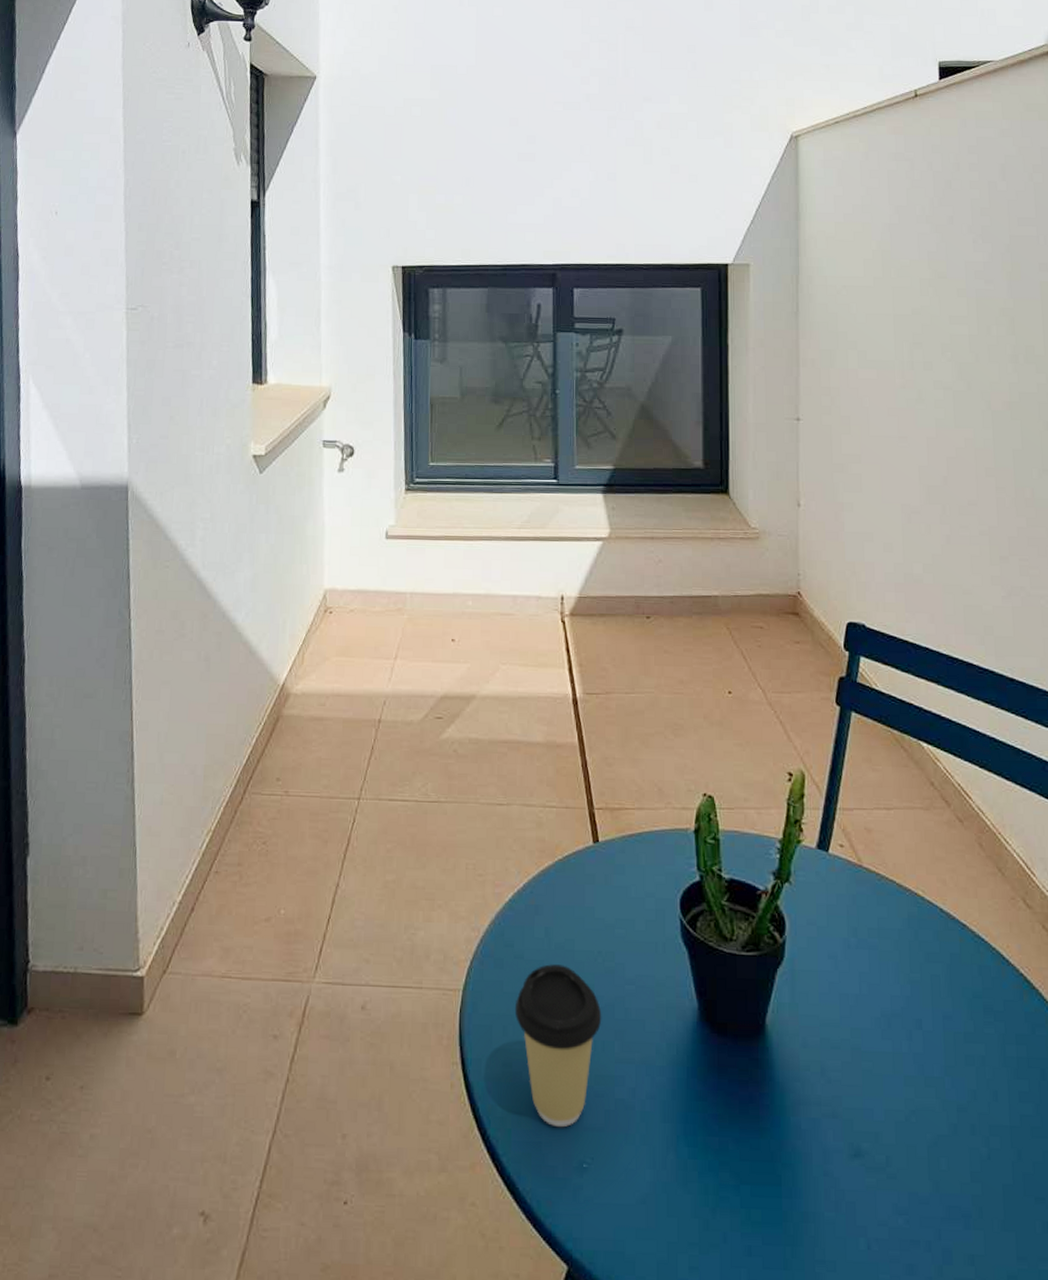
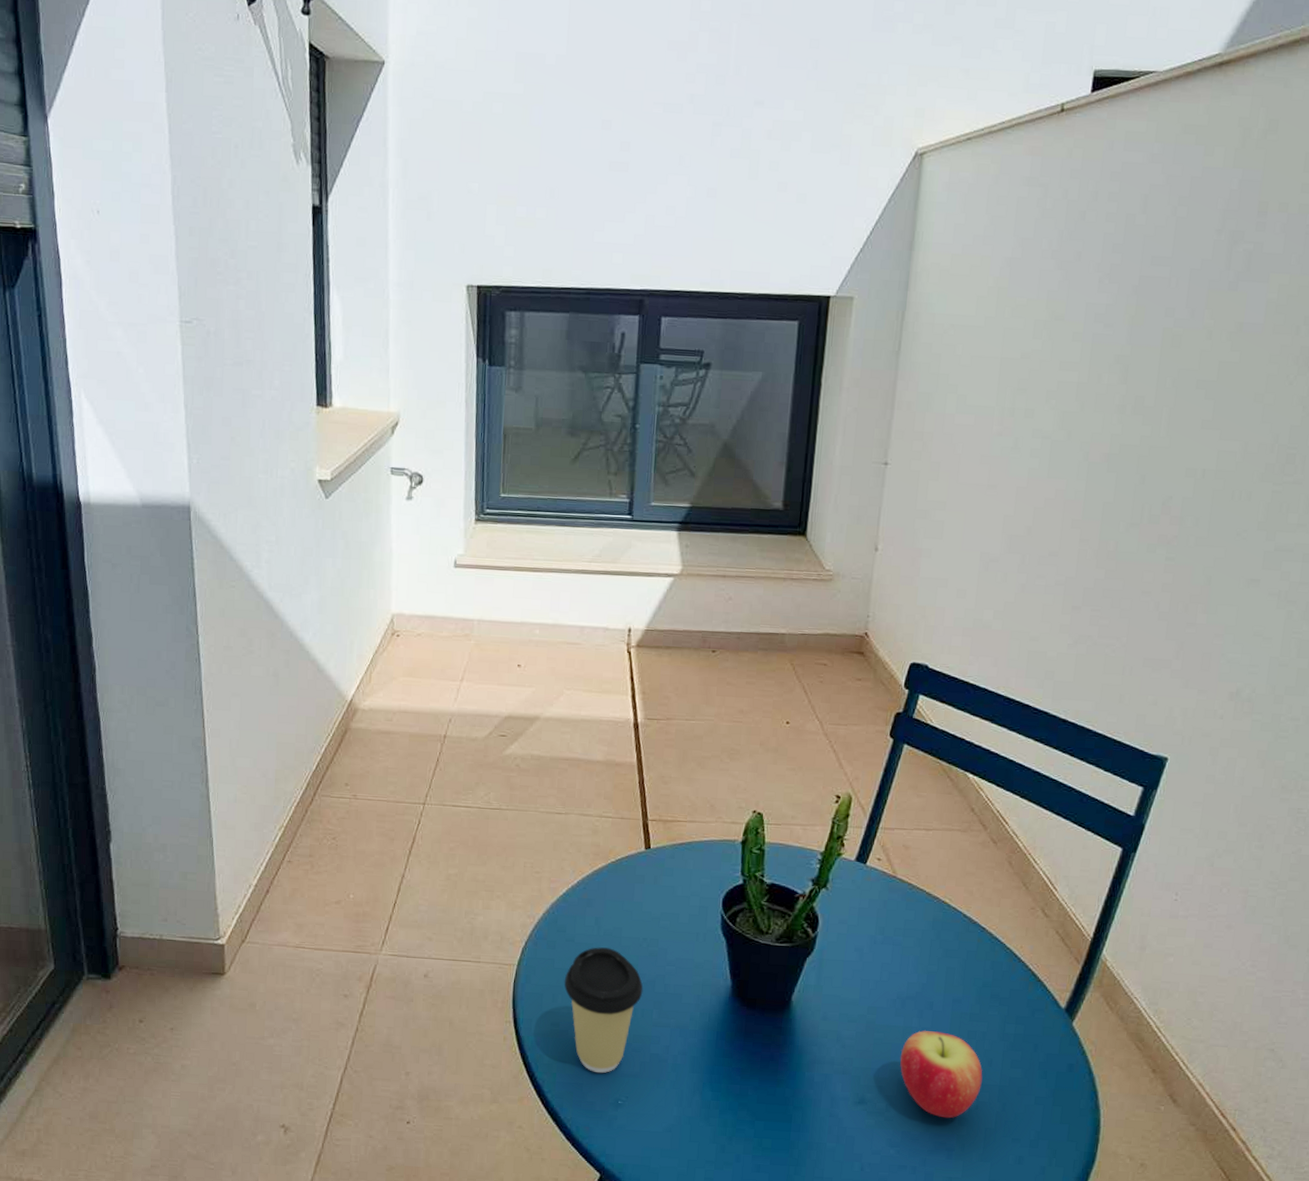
apple: none [894,1057,990,1173] -> present [900,1030,983,1119]

